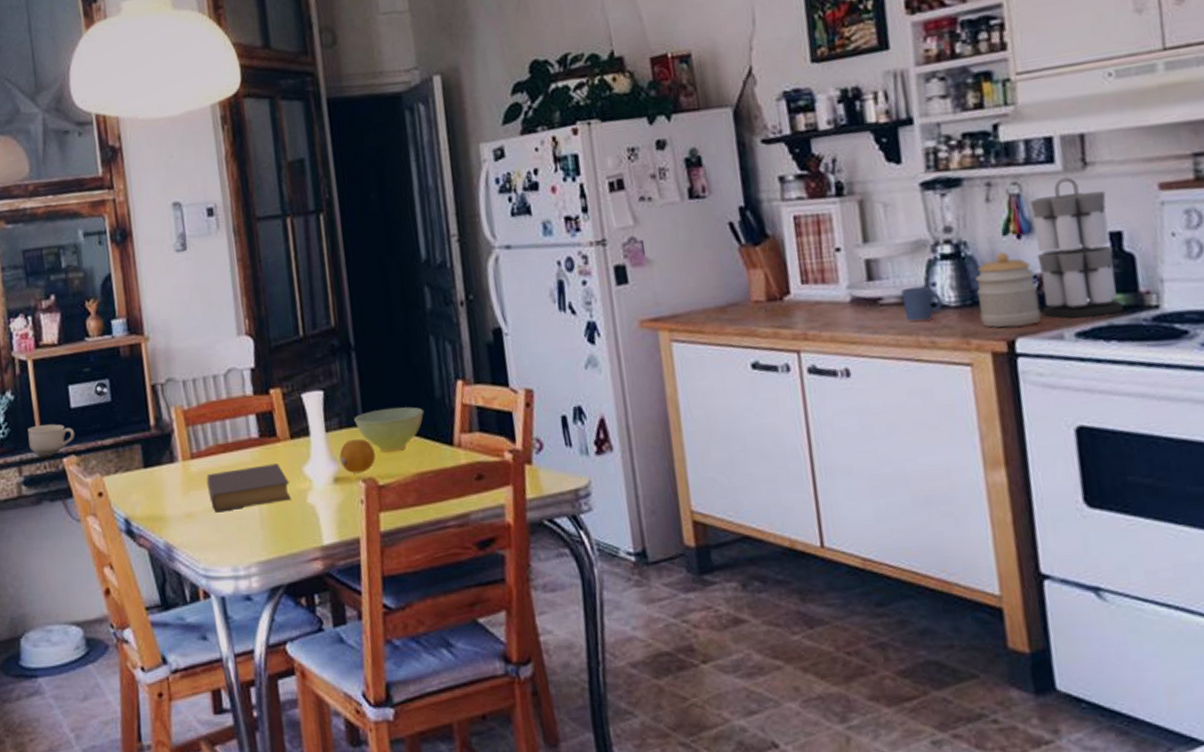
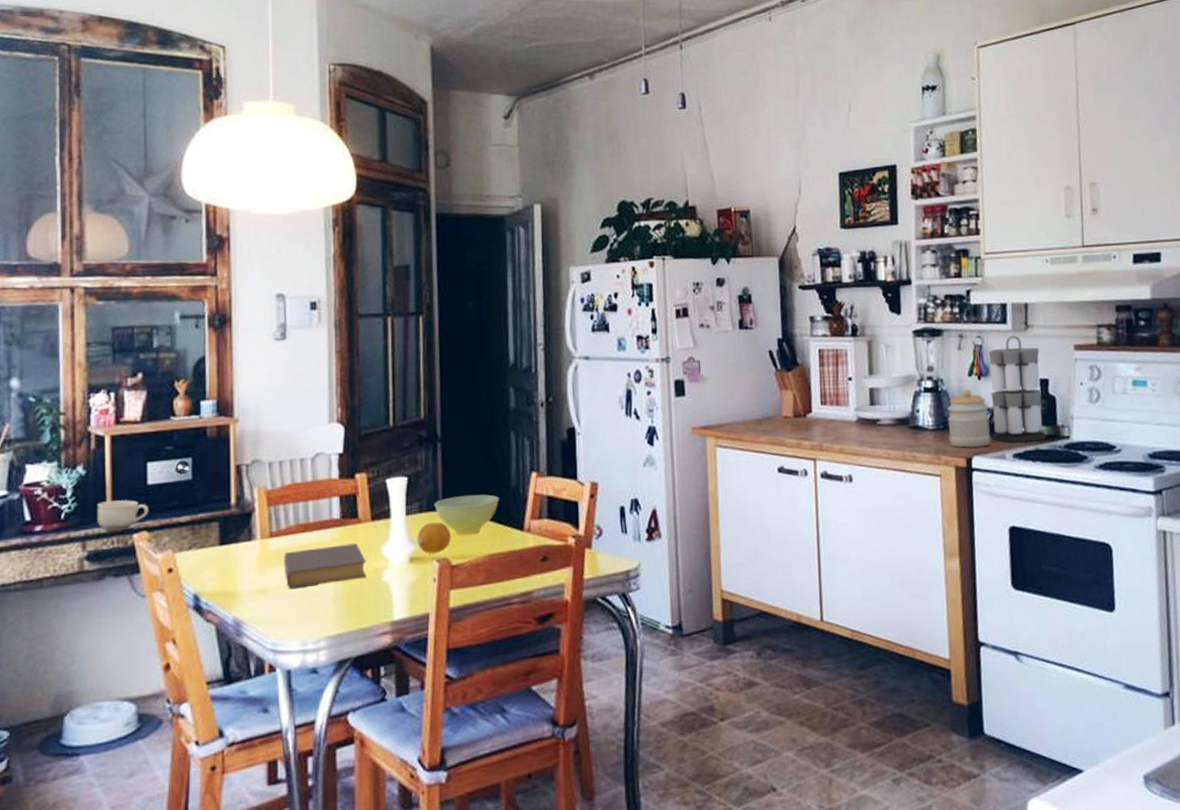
mug: present [901,286,943,323] -> none [894,412,923,440]

